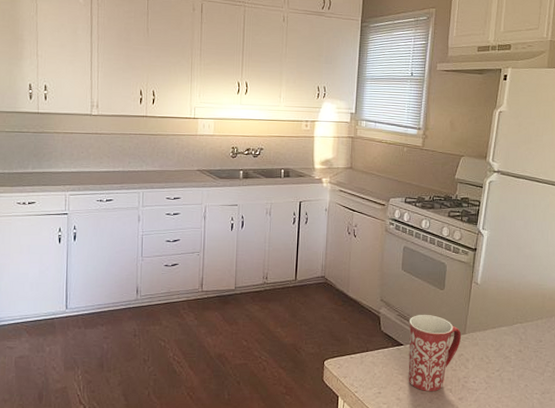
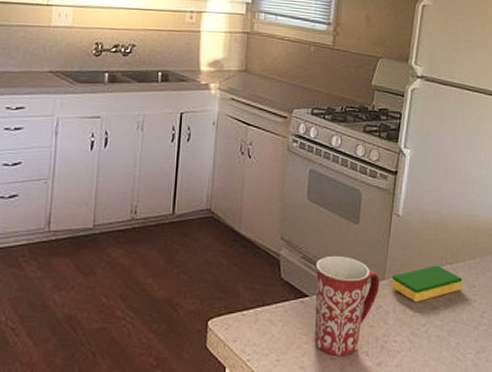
dish sponge: none [471,324,531,352] -> present [392,265,463,302]

